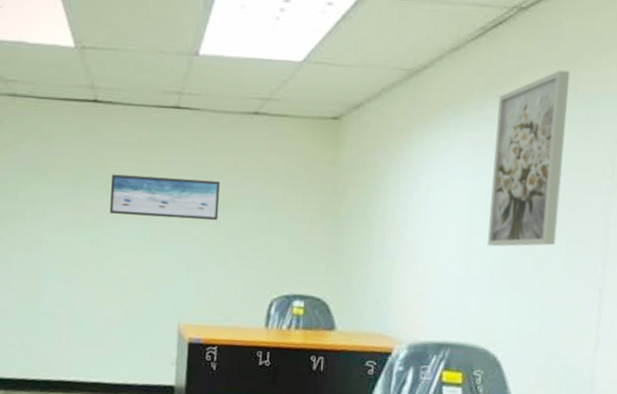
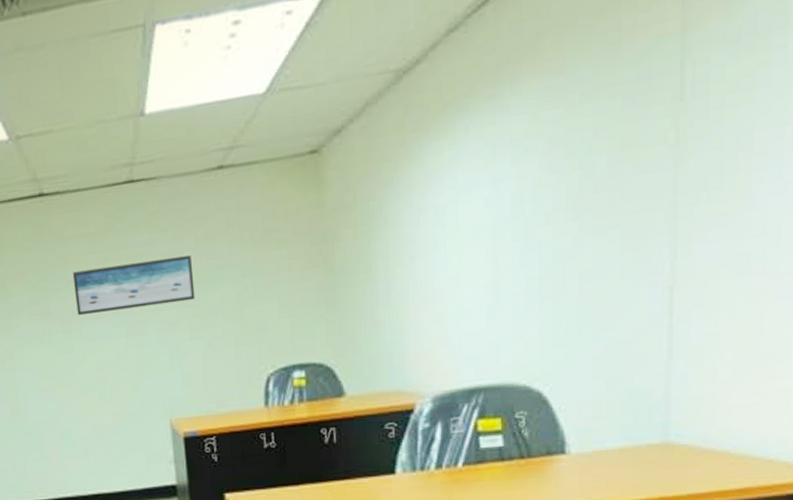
wall art: present [488,70,570,247] -> none [516,20,609,265]

